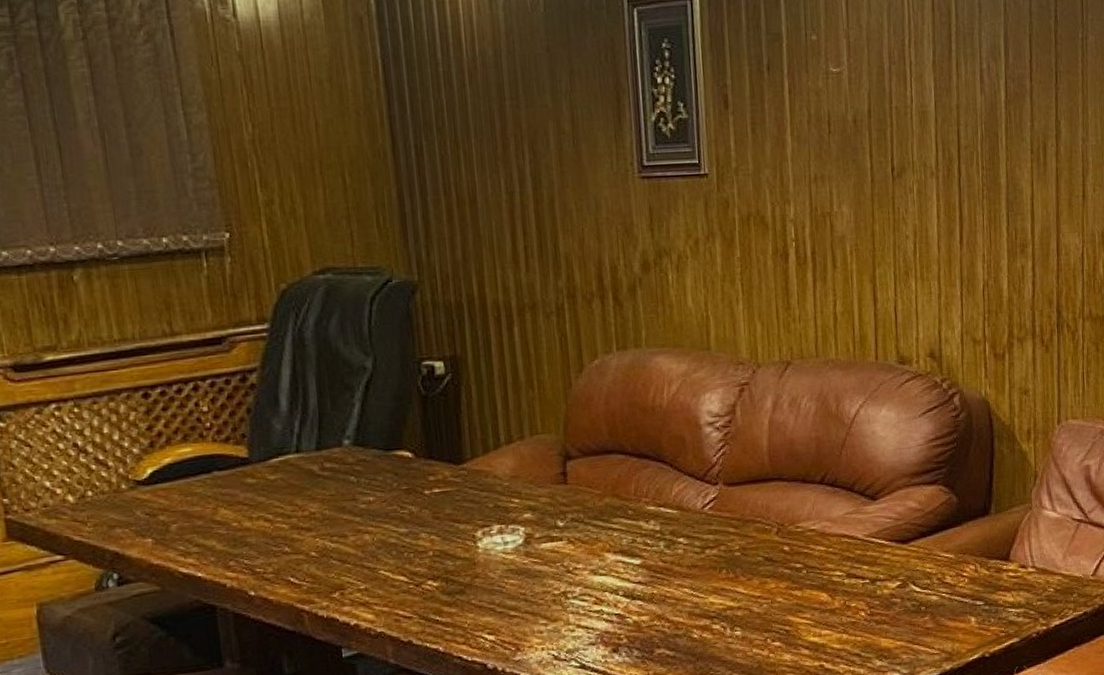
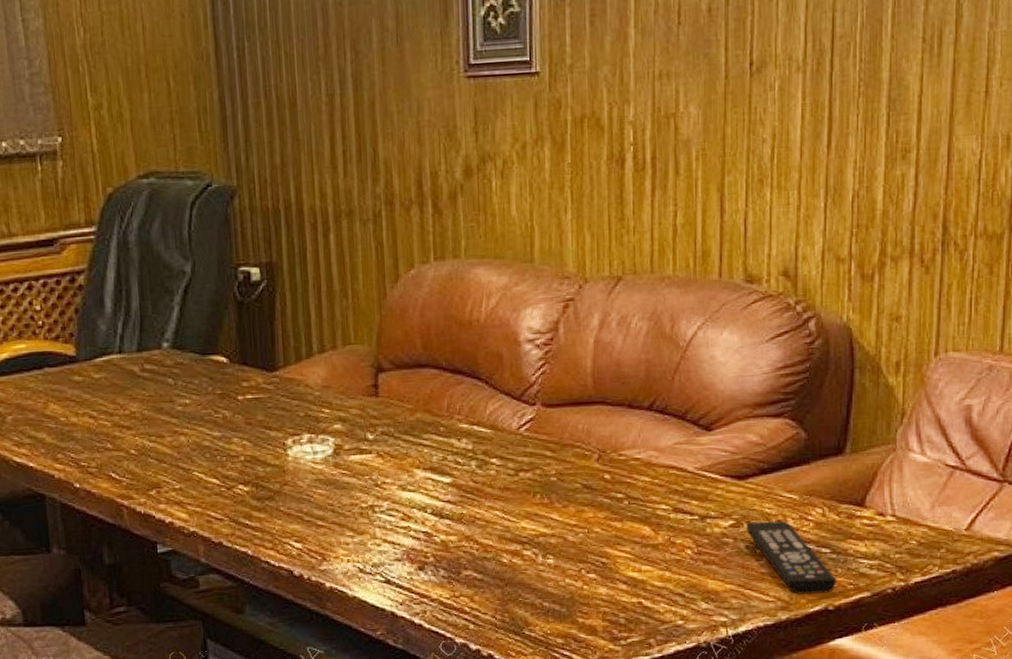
remote control: none [911,578,991,645] -> present [746,520,837,594]

